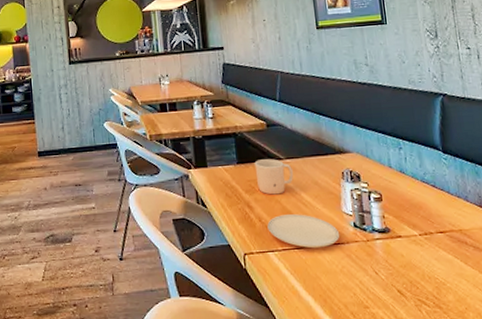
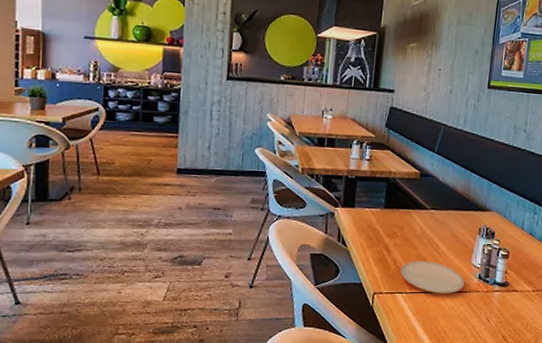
mug: present [254,159,294,195] -> none [399,207,436,242]

